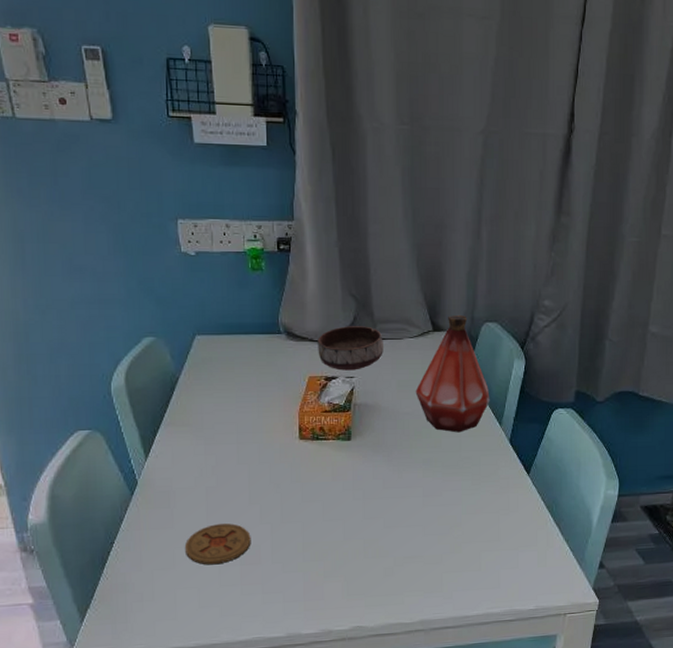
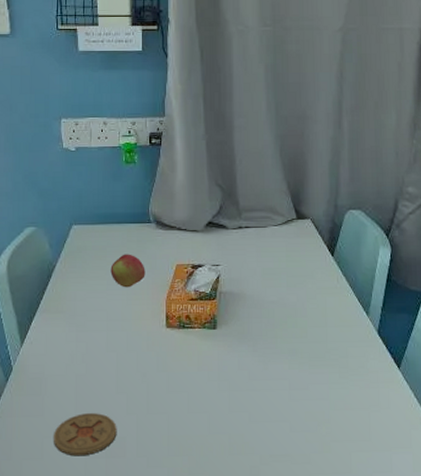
apple: none [239,365,276,400] -> present [110,254,145,288]
bowl: present [317,326,383,371] -> none [185,215,248,259]
bottle: present [415,314,490,433] -> none [280,202,356,323]

